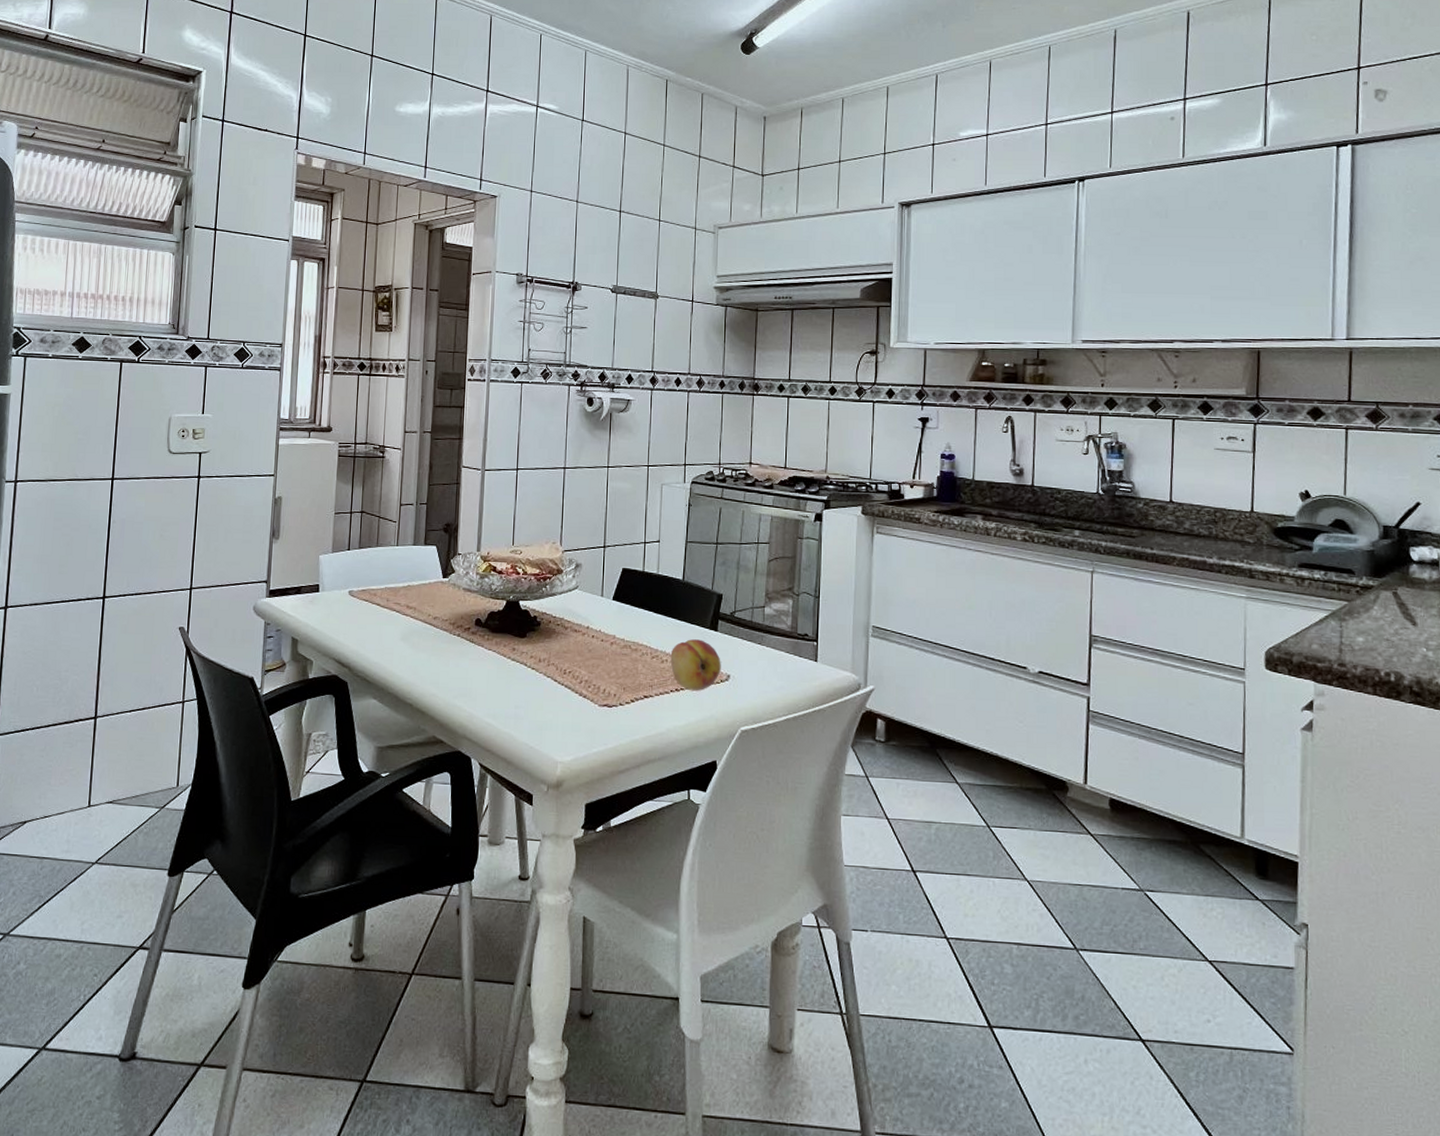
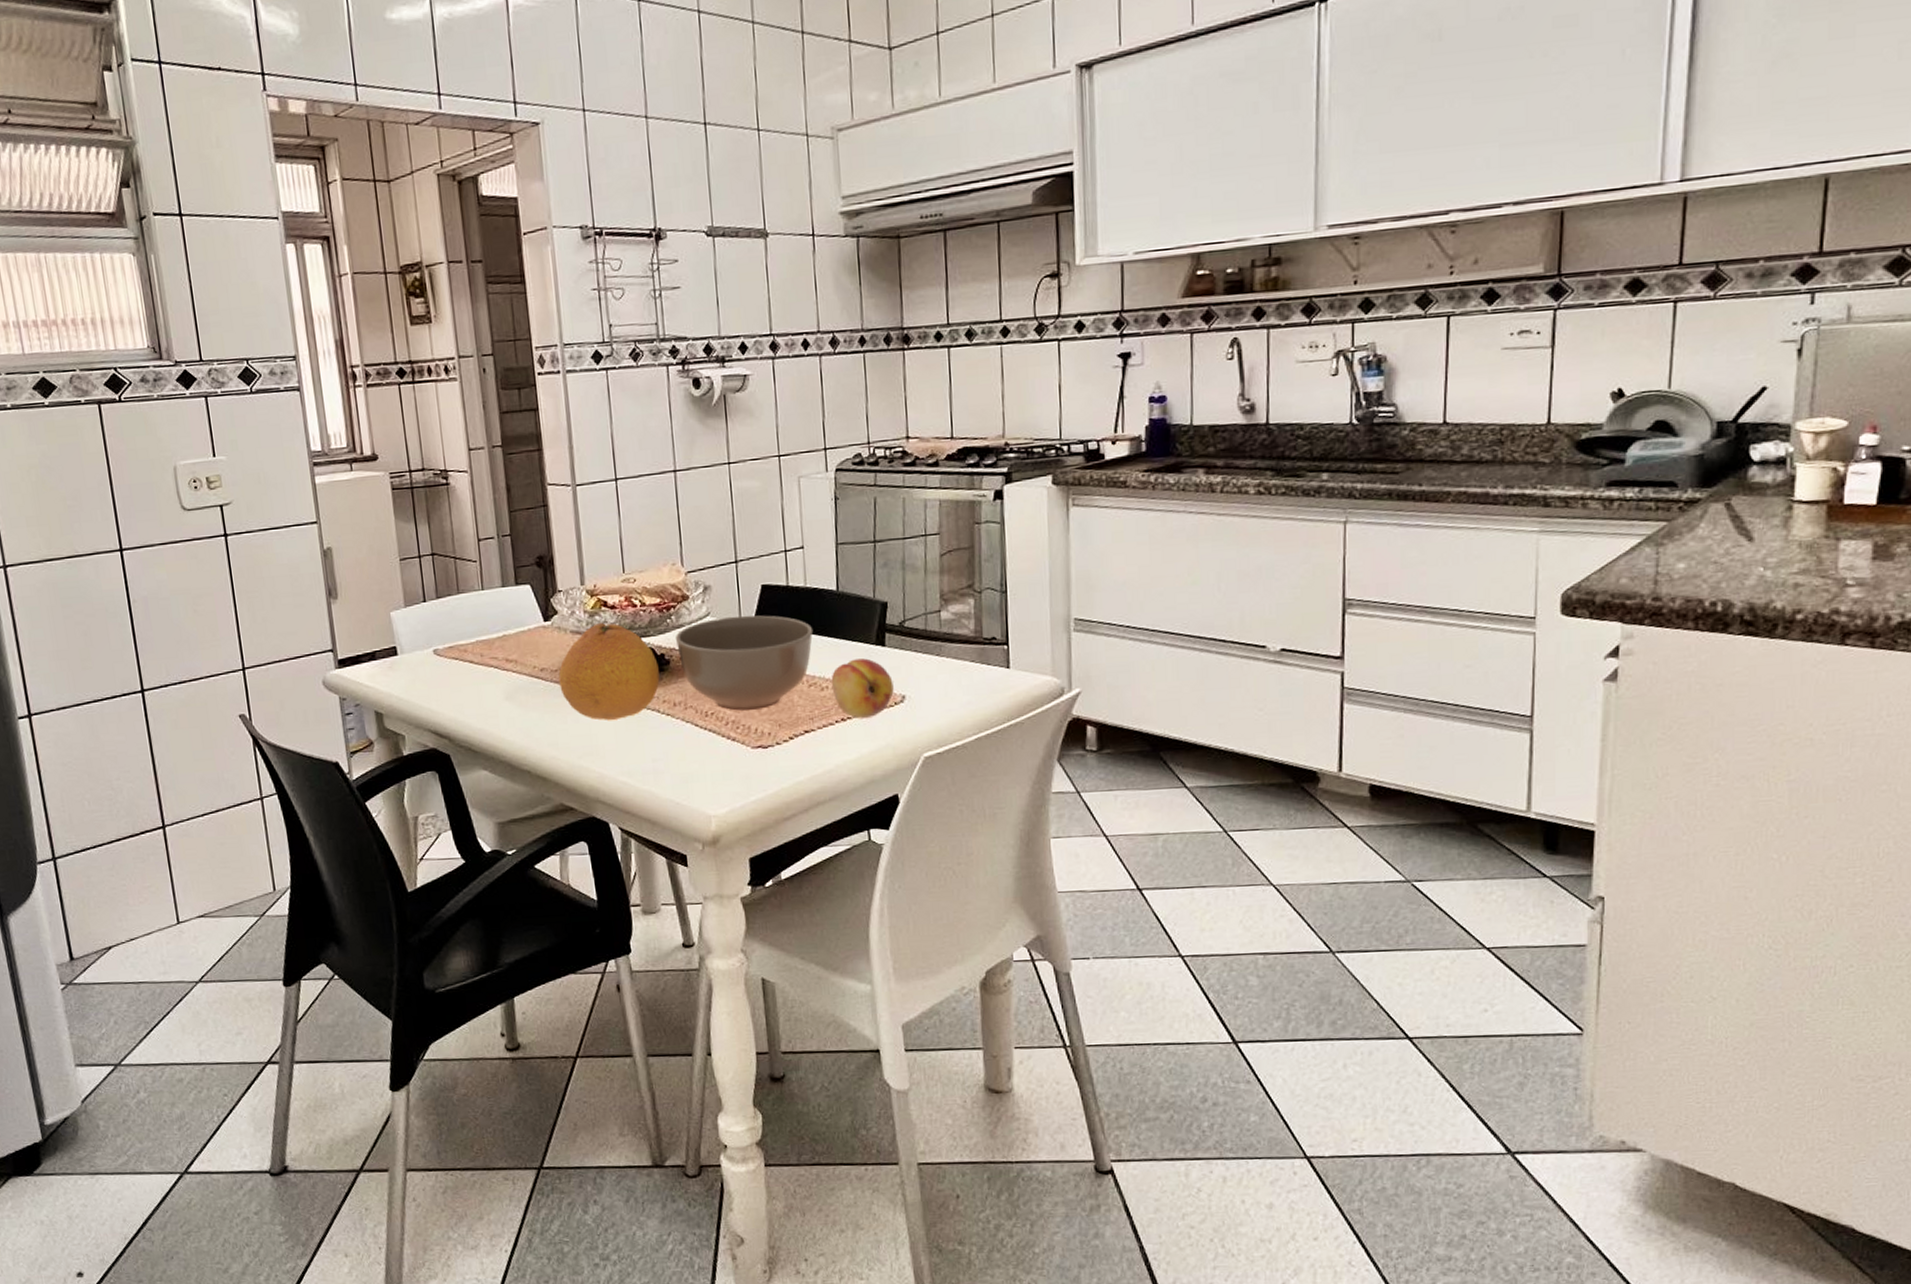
fruit: none [447,584,531,668] -> present [558,623,660,720]
bowl: none [548,591,661,673] -> present [676,615,814,711]

